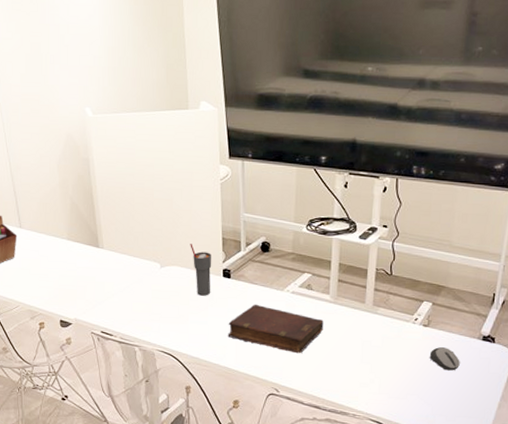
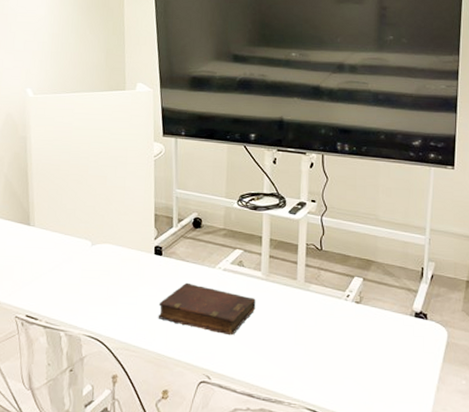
cup: present [190,244,212,296] -> none [122,220,144,275]
computer mouse: present [429,347,460,371] -> none [363,325,394,351]

